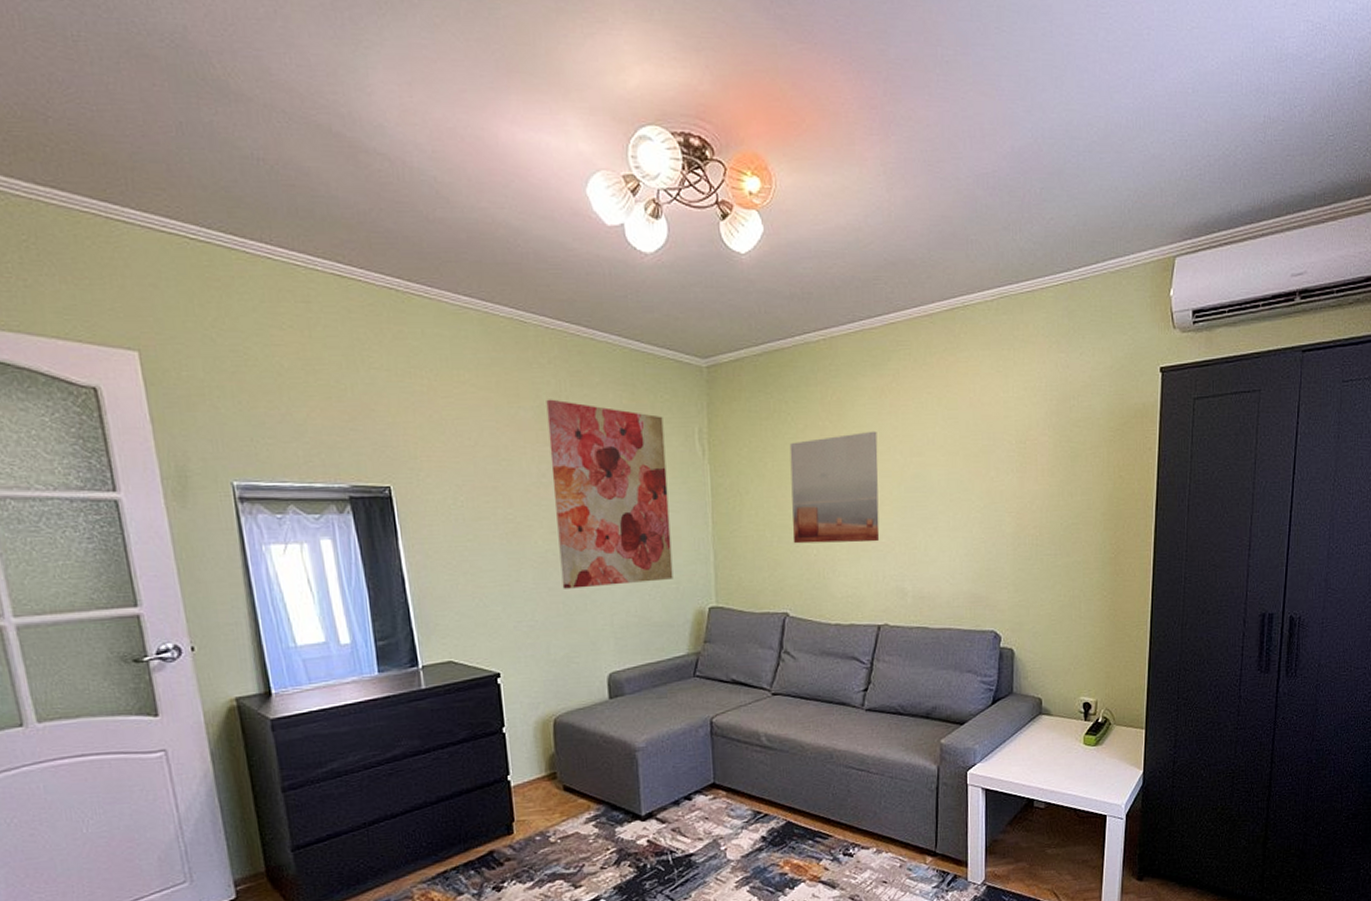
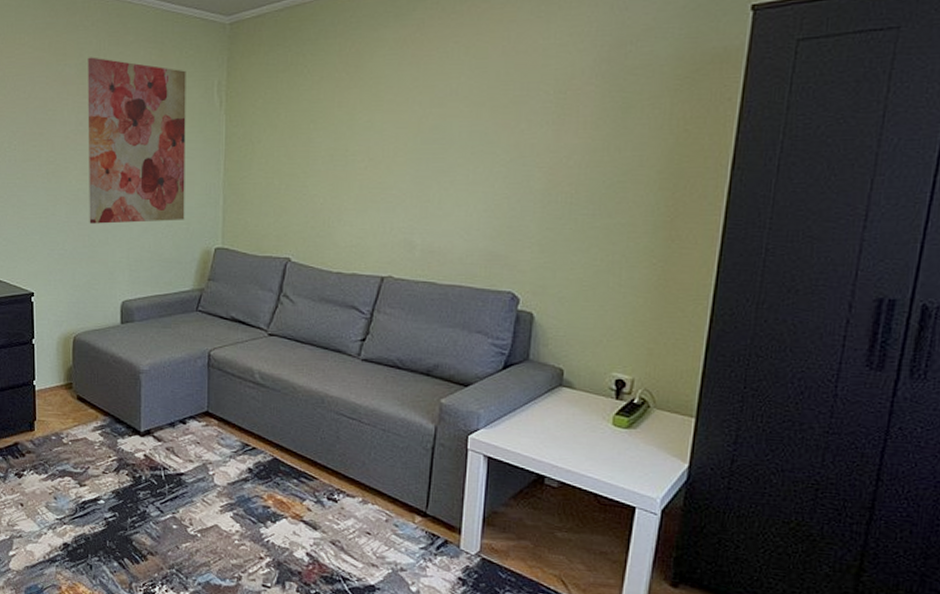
wall art: present [789,431,880,544] -> none [300,81,396,193]

